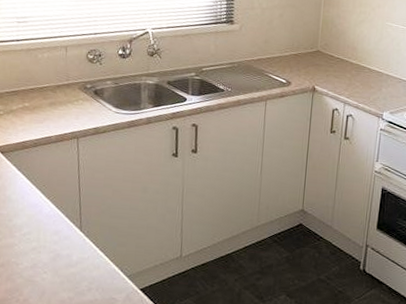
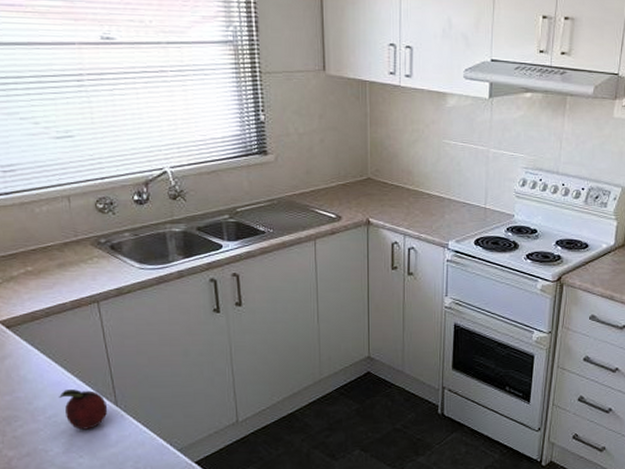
fruit: none [35,212,73,249] -> present [59,389,108,430]

